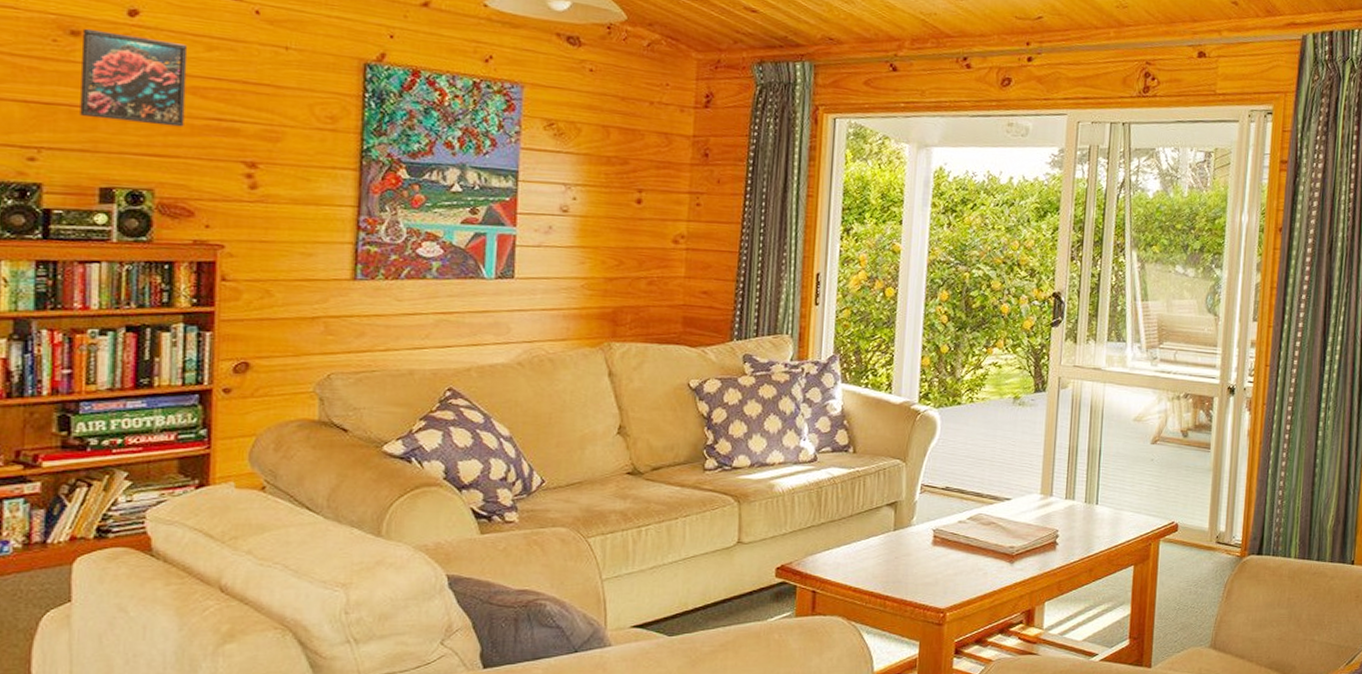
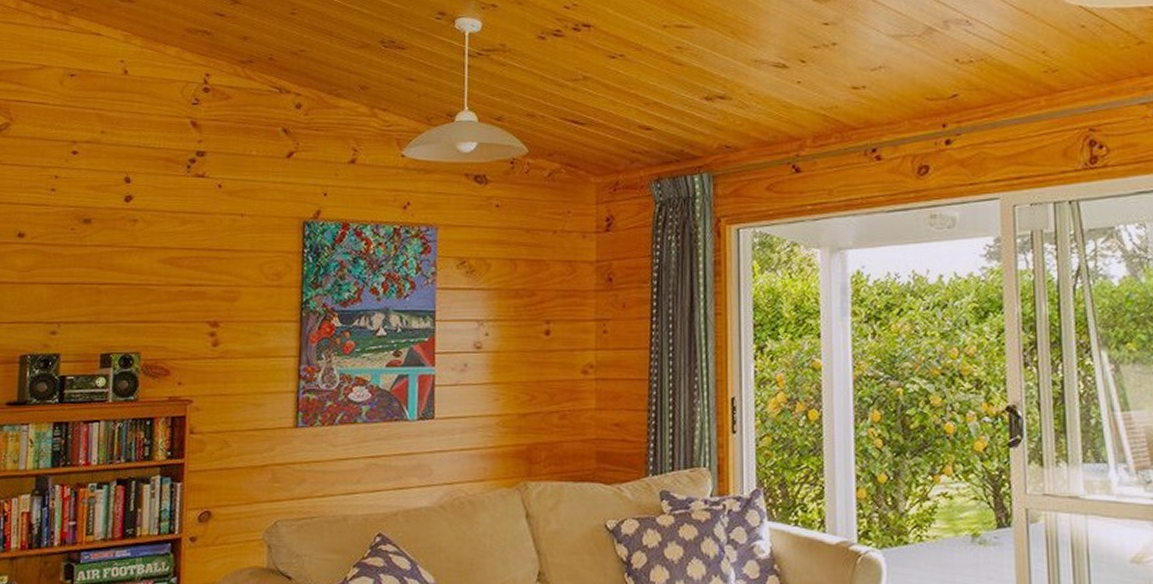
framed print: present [80,28,188,127] -> none [88,216,168,295]

